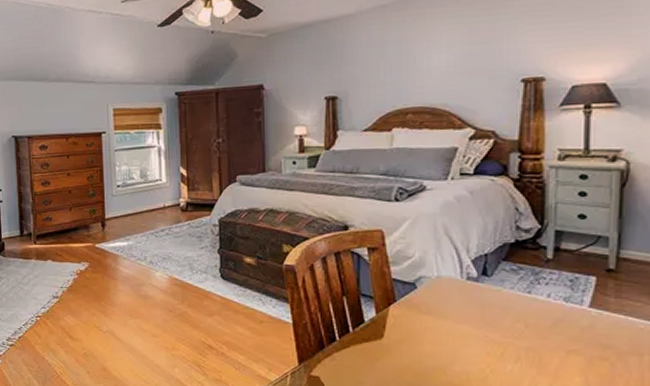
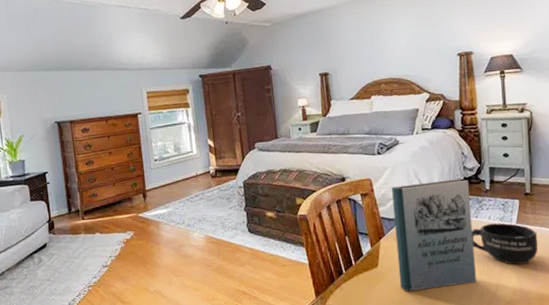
book: none [409,241,523,376] -> present [391,178,477,291]
mug: none [520,303,621,361] -> present [471,223,538,265]

